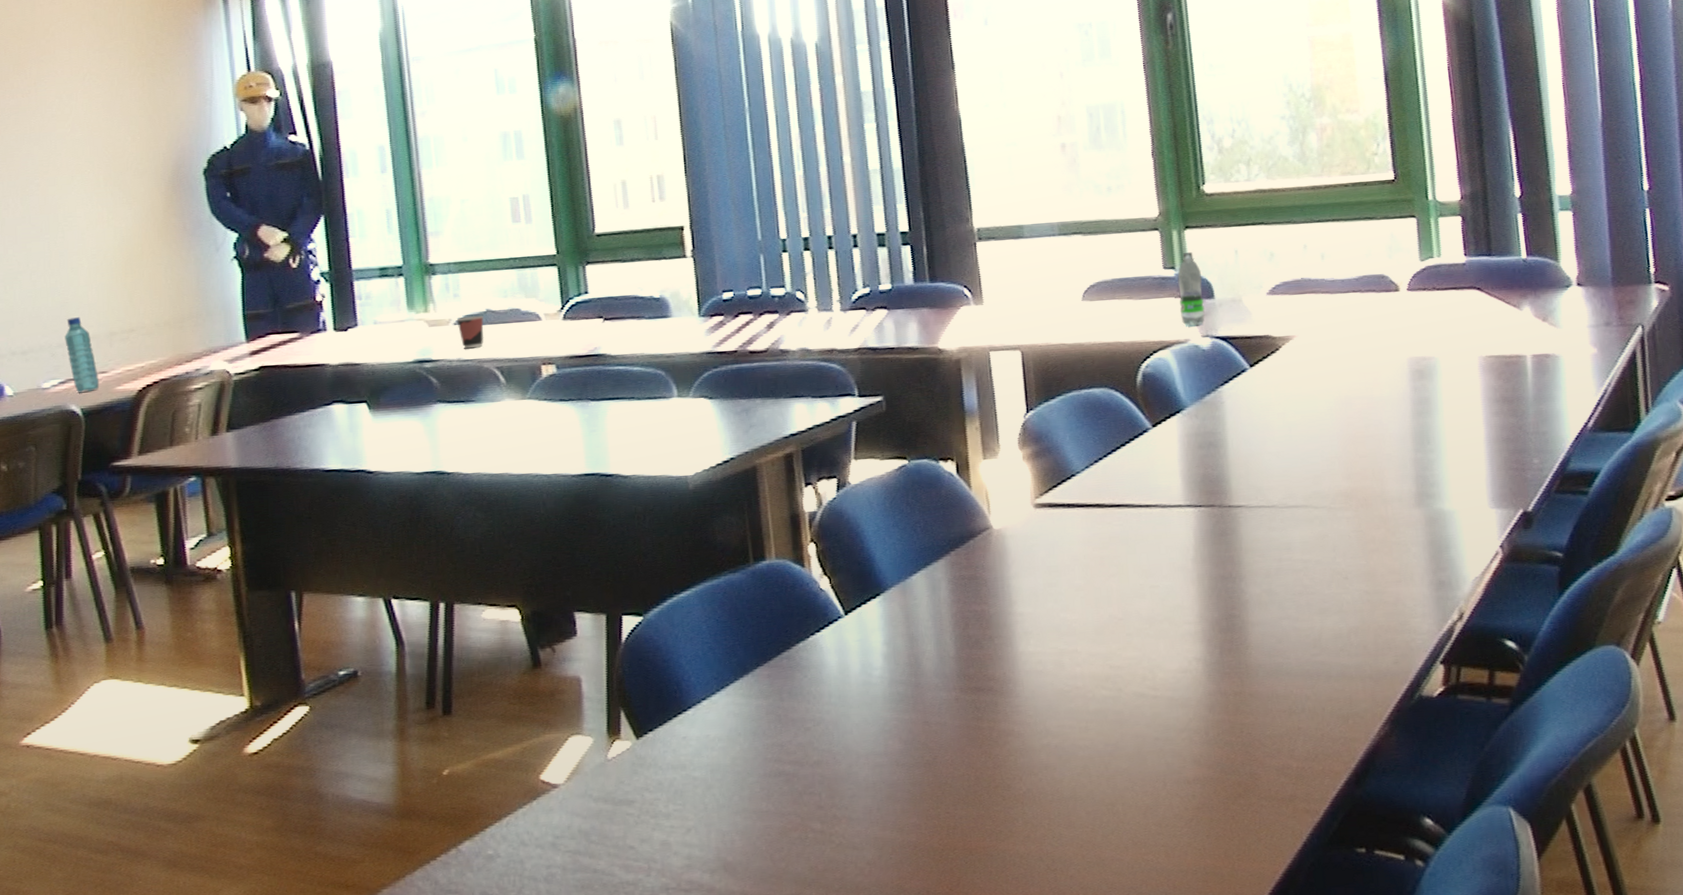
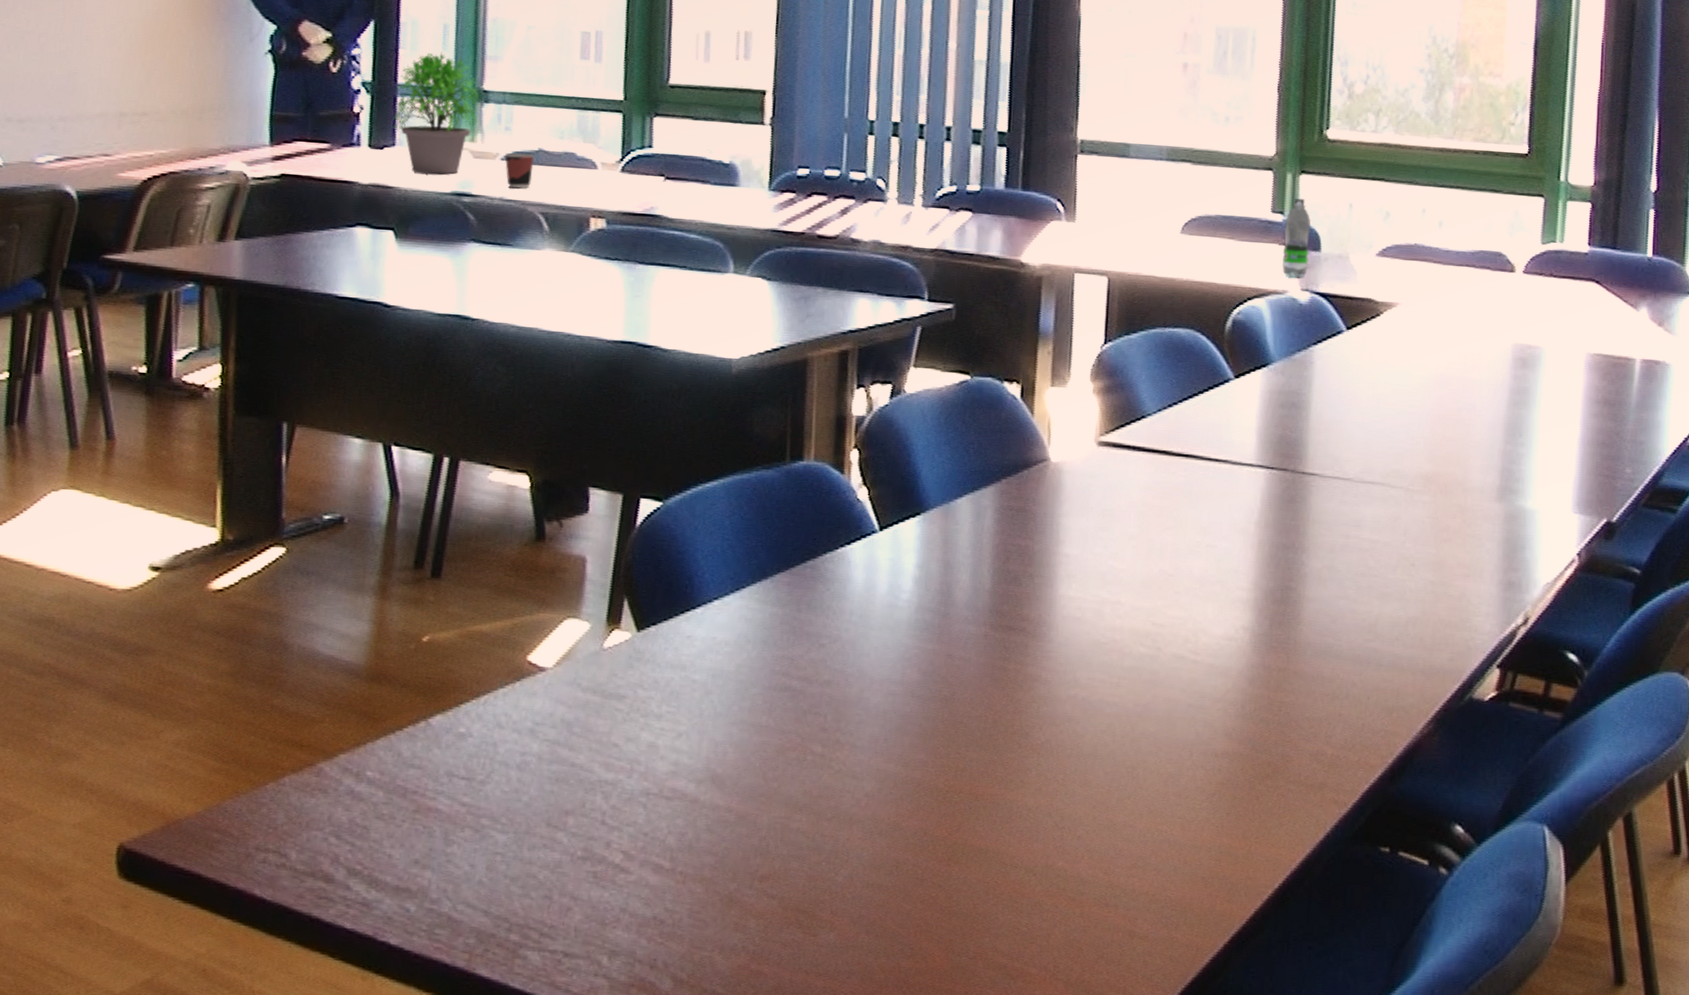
water bottle: present [65,317,100,393] -> none [68,90,101,174]
potted plant: none [352,235,428,348] -> present [392,52,479,175]

